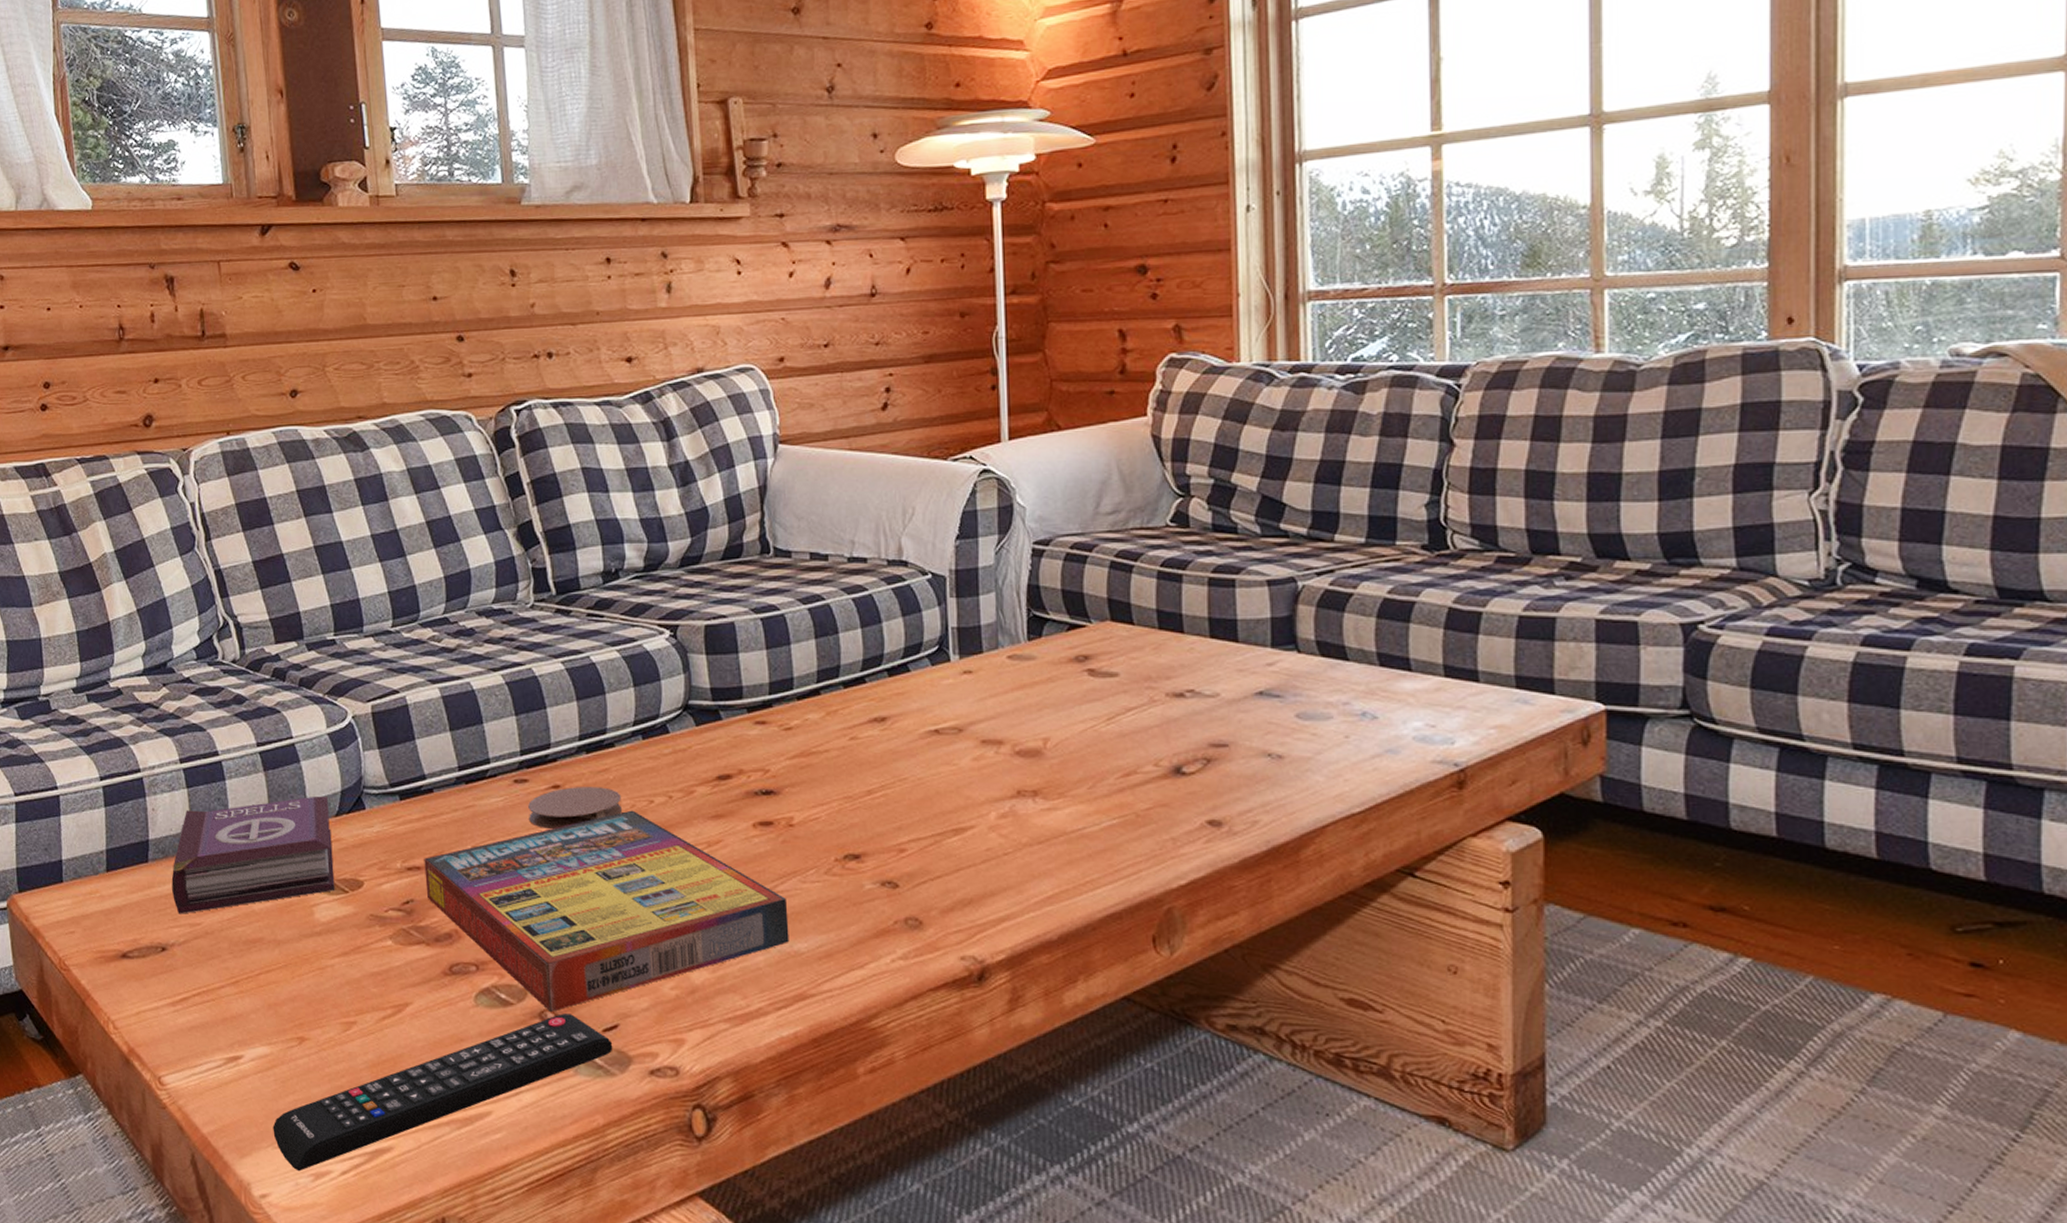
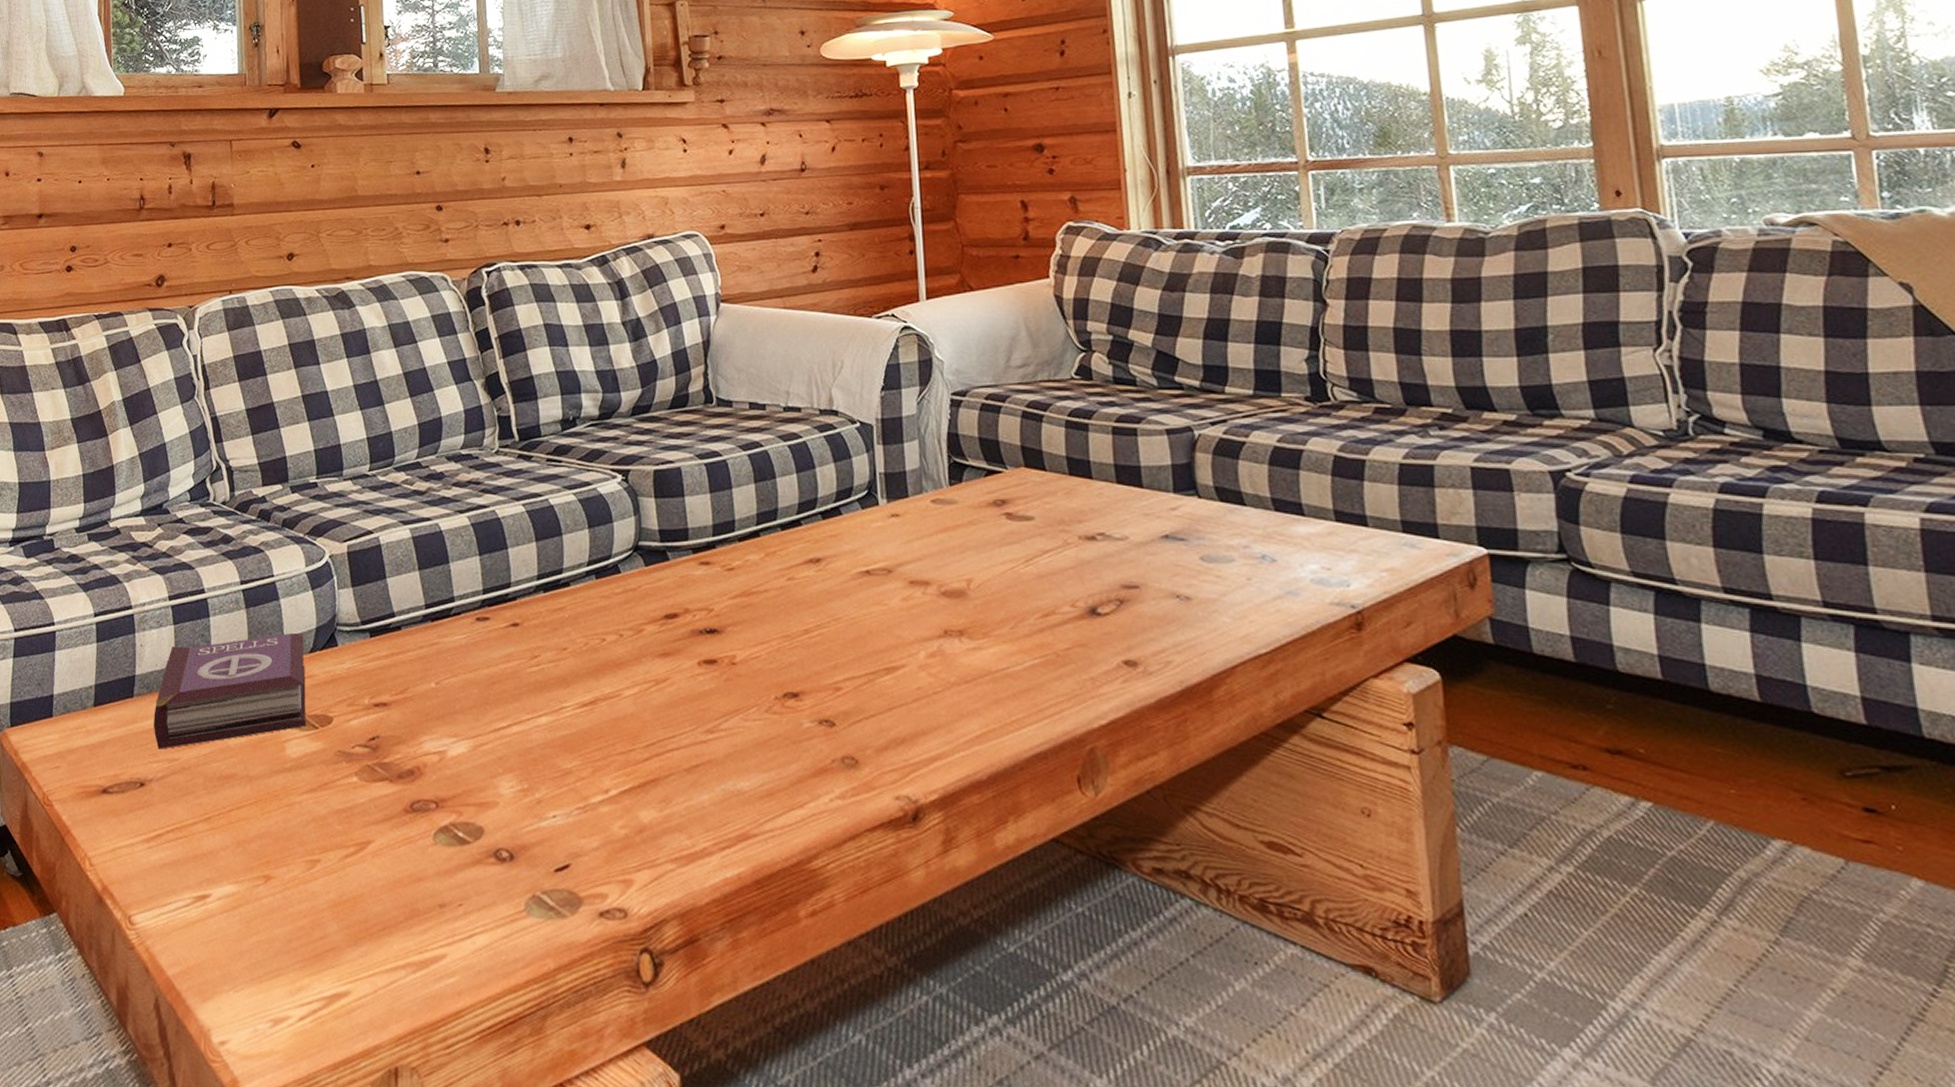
remote control: present [272,1013,613,1172] -> none [235,852,565,1017]
game compilation box: present [424,810,789,1012] -> none [390,648,733,851]
coaster: present [528,787,622,830] -> none [489,625,576,667]

